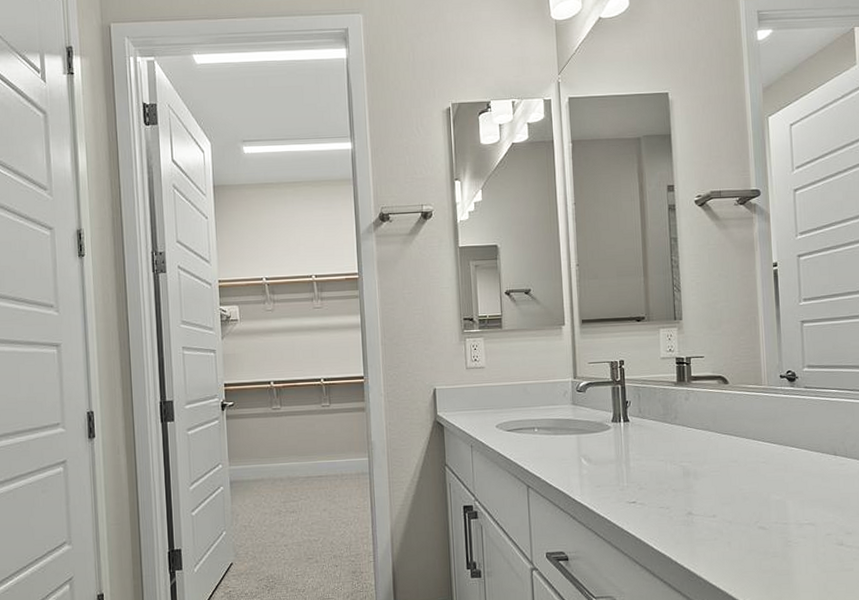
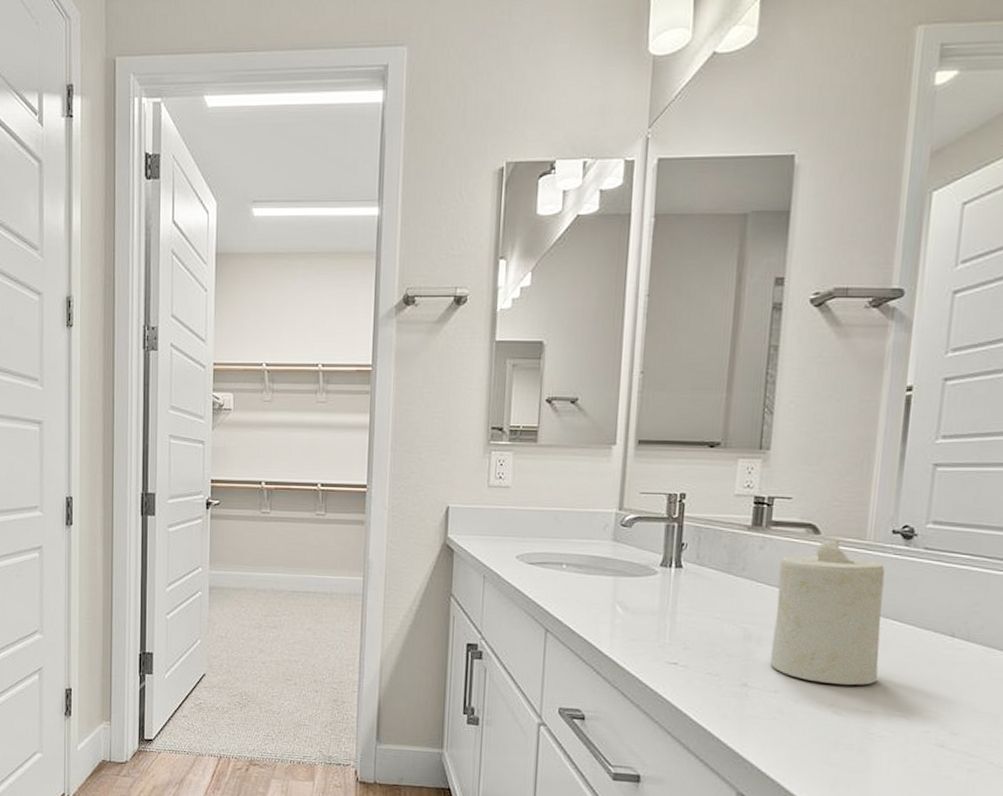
candle: none [702,387,788,505] -> present [769,539,885,685]

